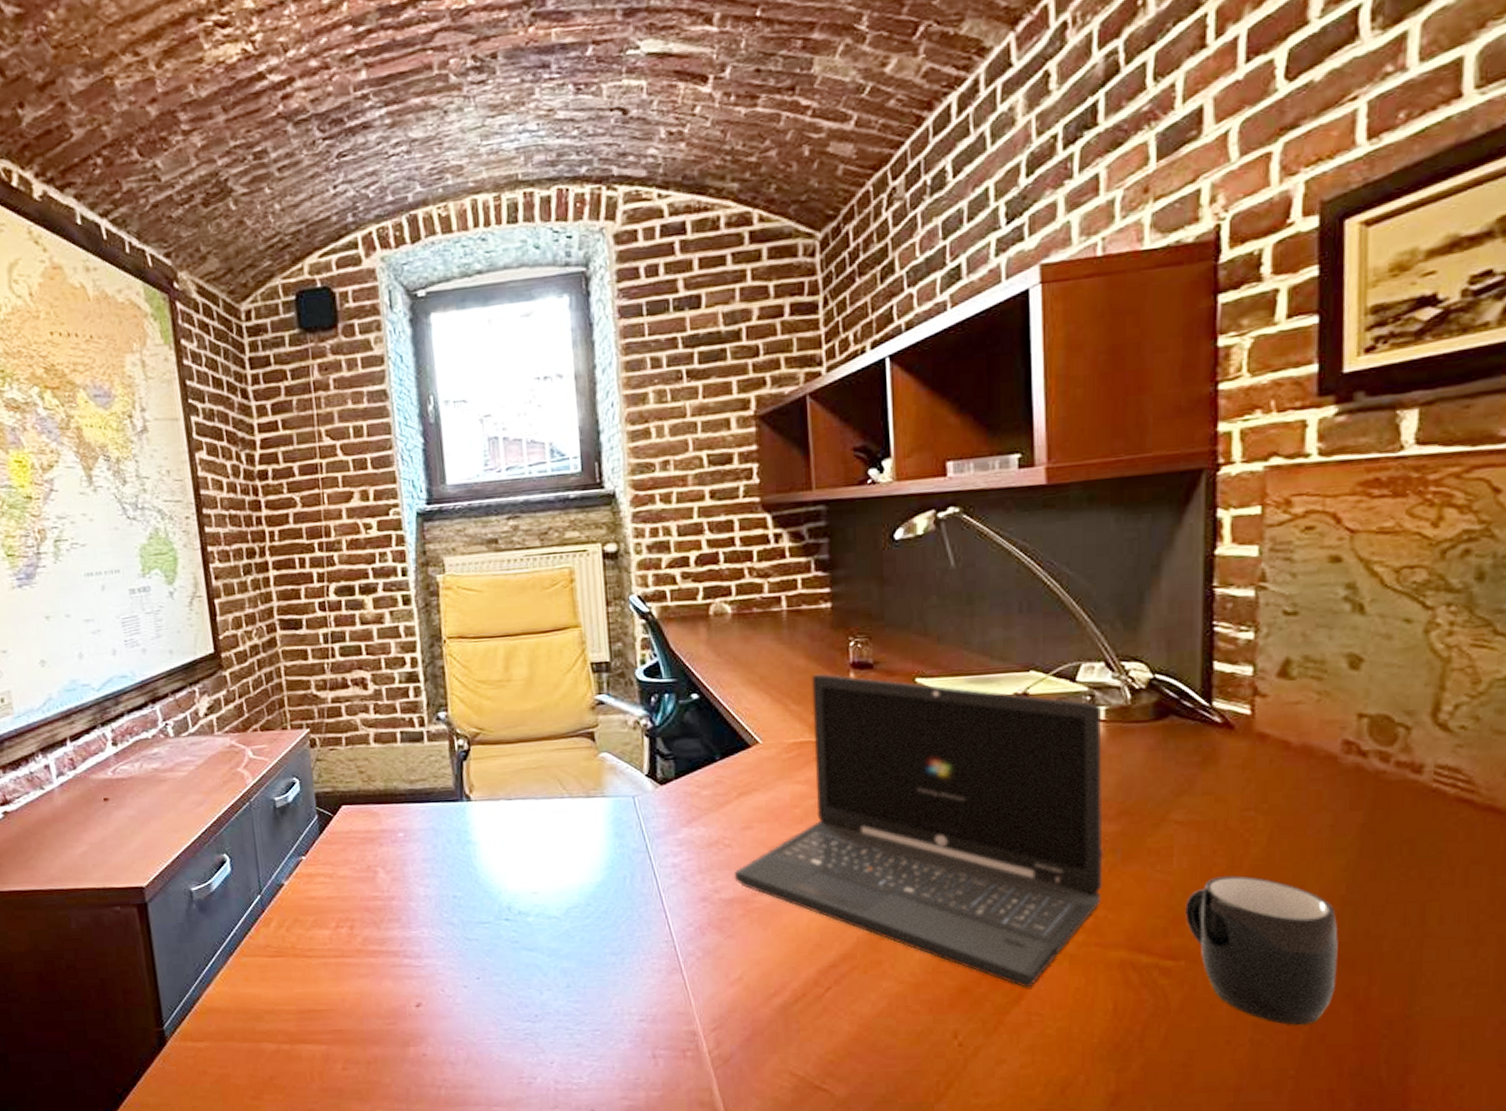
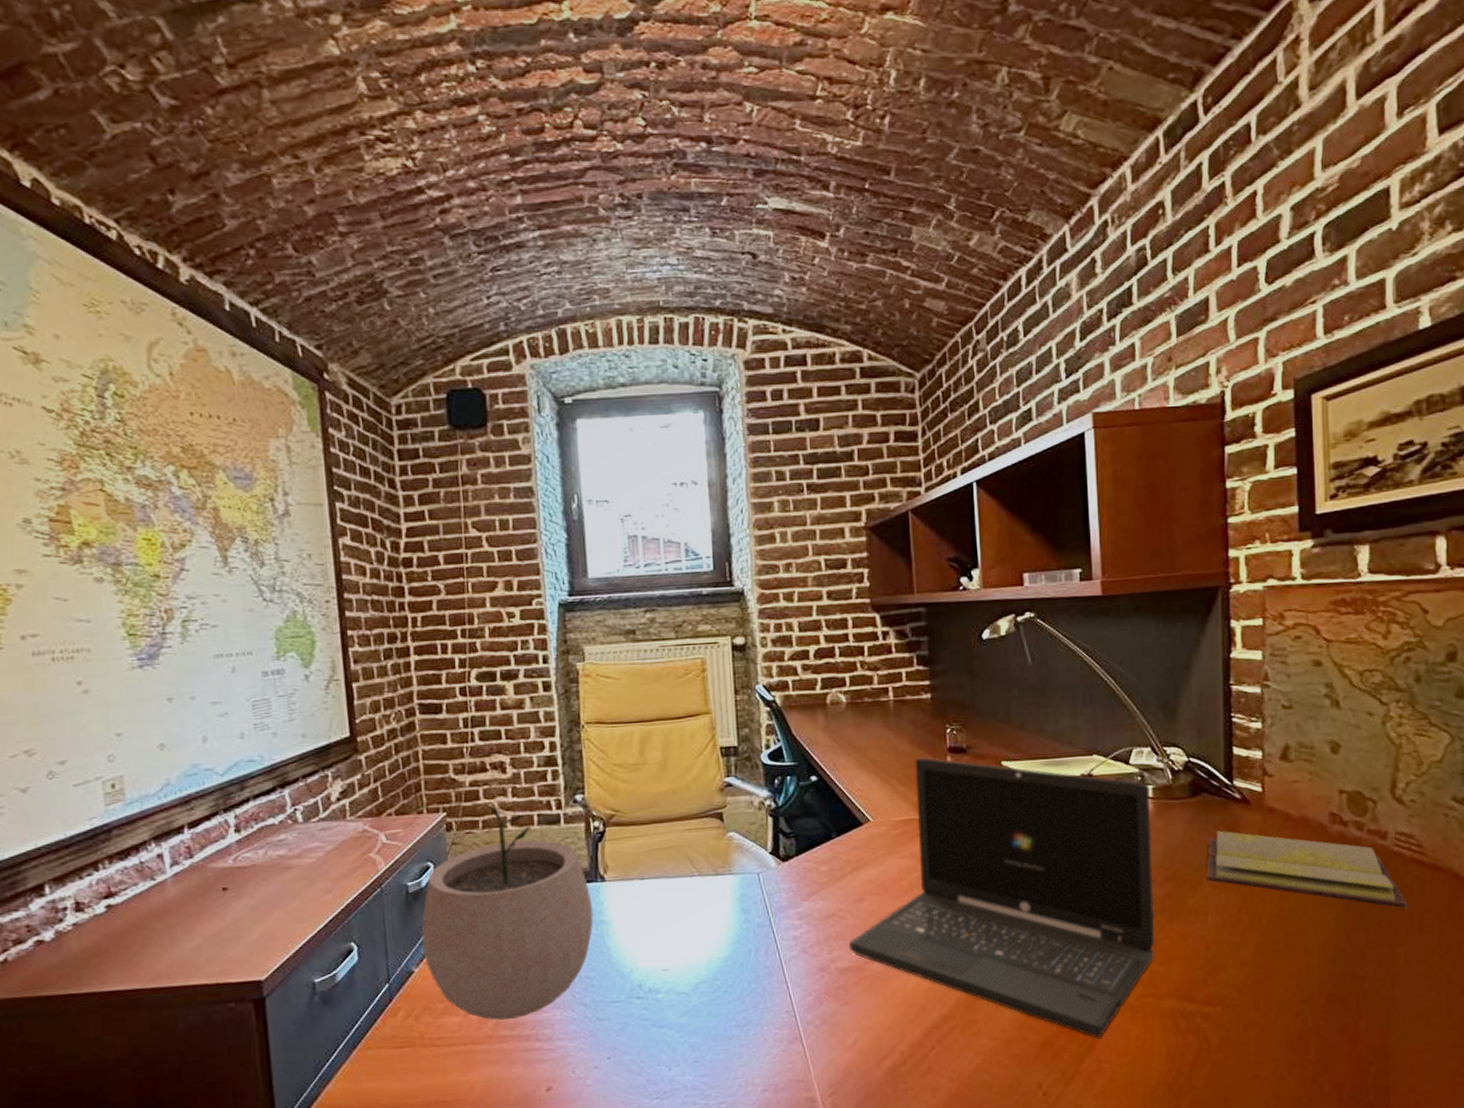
plant pot: none [289,720,460,935] -> present [421,803,594,1021]
diary: none [1172,759,1450,859] -> present [1207,830,1409,910]
mug: present [1185,875,1338,1026] -> none [1219,929,1334,1059]

